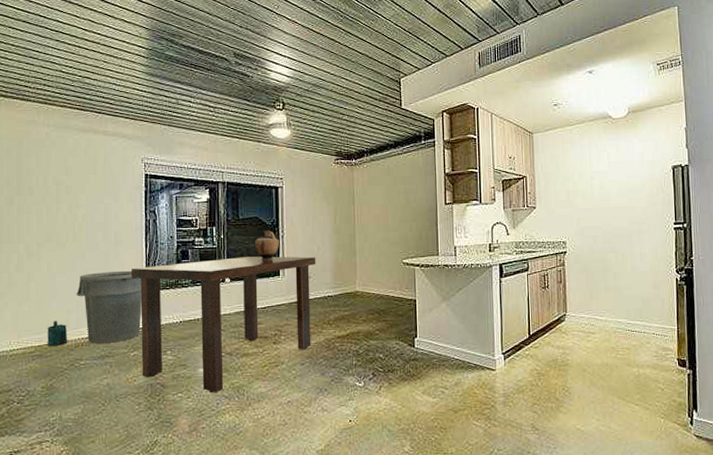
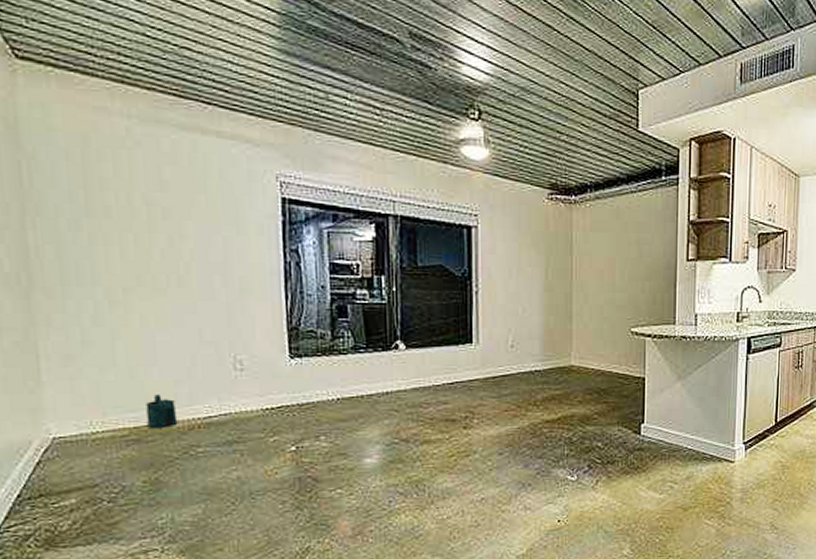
trash can: present [76,270,142,344] -> none [186,329,283,425]
dining table: present [131,256,316,392] -> none [266,317,521,488]
ceramic jug: present [255,230,279,261] -> none [440,283,472,324]

